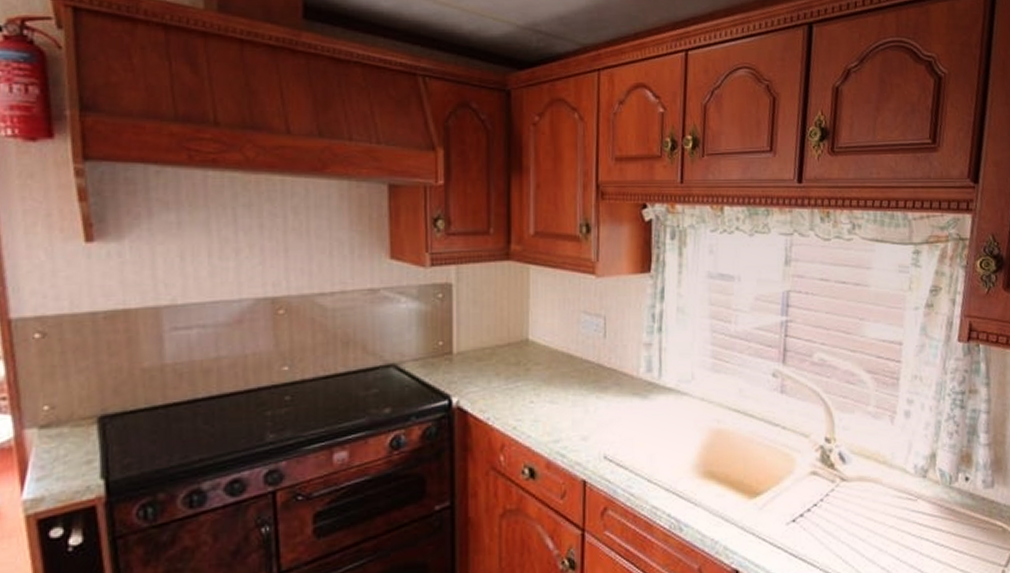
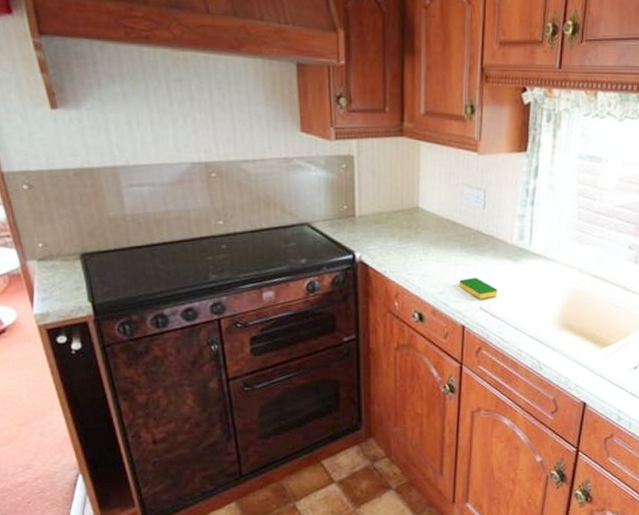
dish sponge: none [578,419,625,447] -> present [459,277,498,300]

